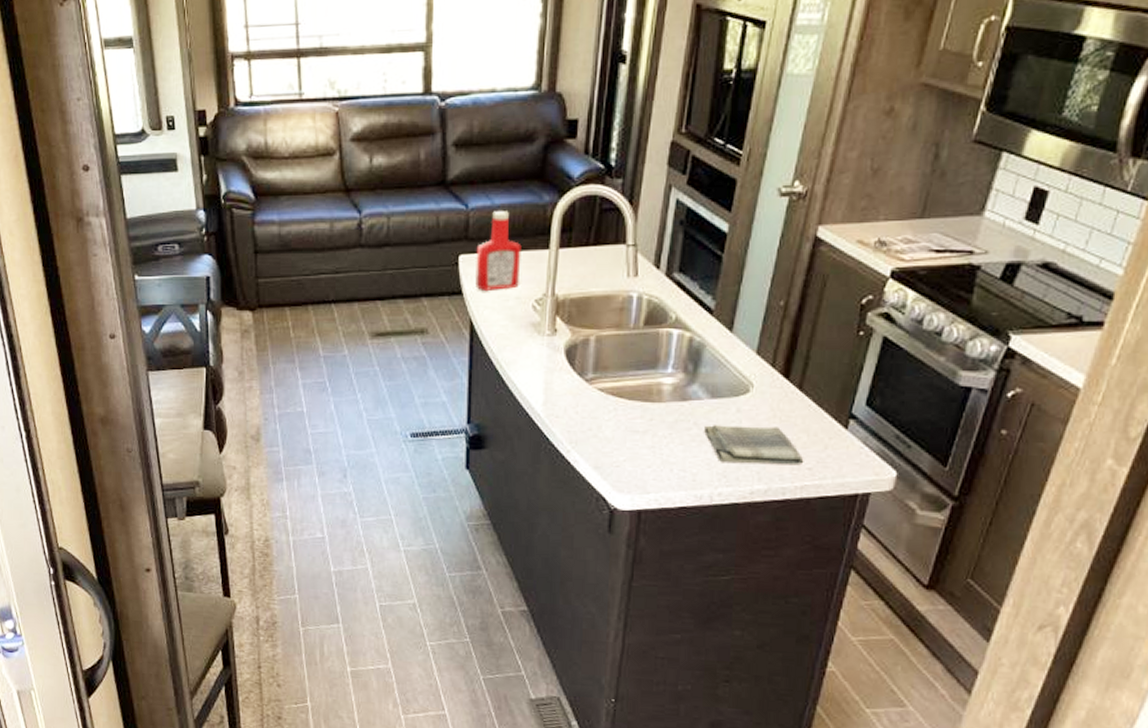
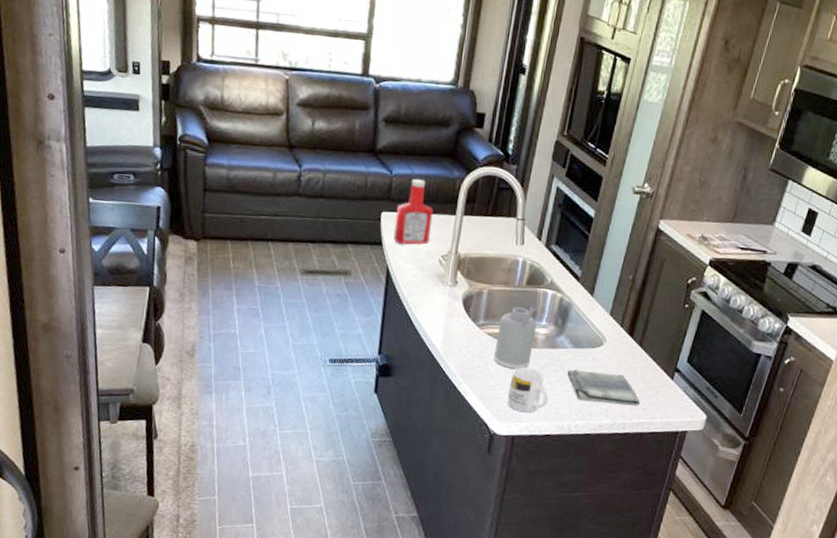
soap dispenser: none [609,348,661,429] -> present [494,304,537,369]
mug: none [628,426,681,482] -> present [507,367,548,413]

